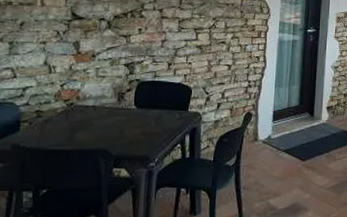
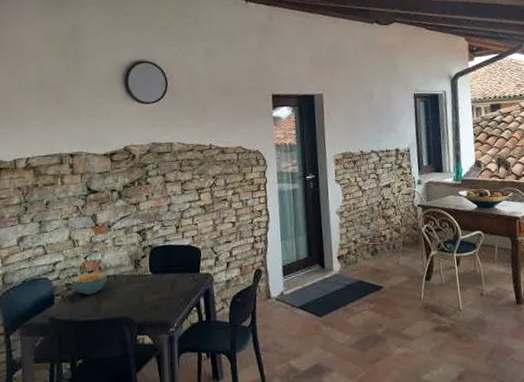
cereal bowl: none [43,102,86,124] -> present [72,272,108,296]

